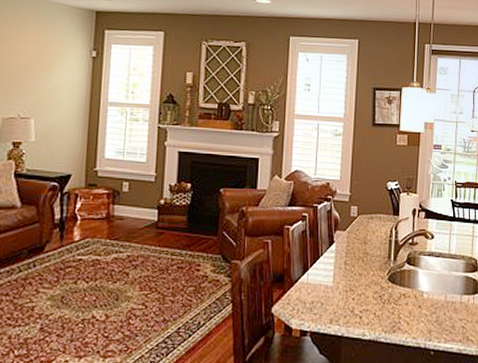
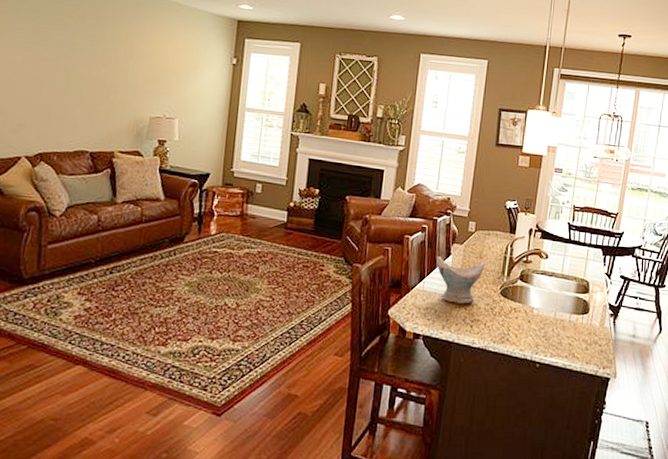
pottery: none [319,246,370,294] -> present [436,256,485,304]

